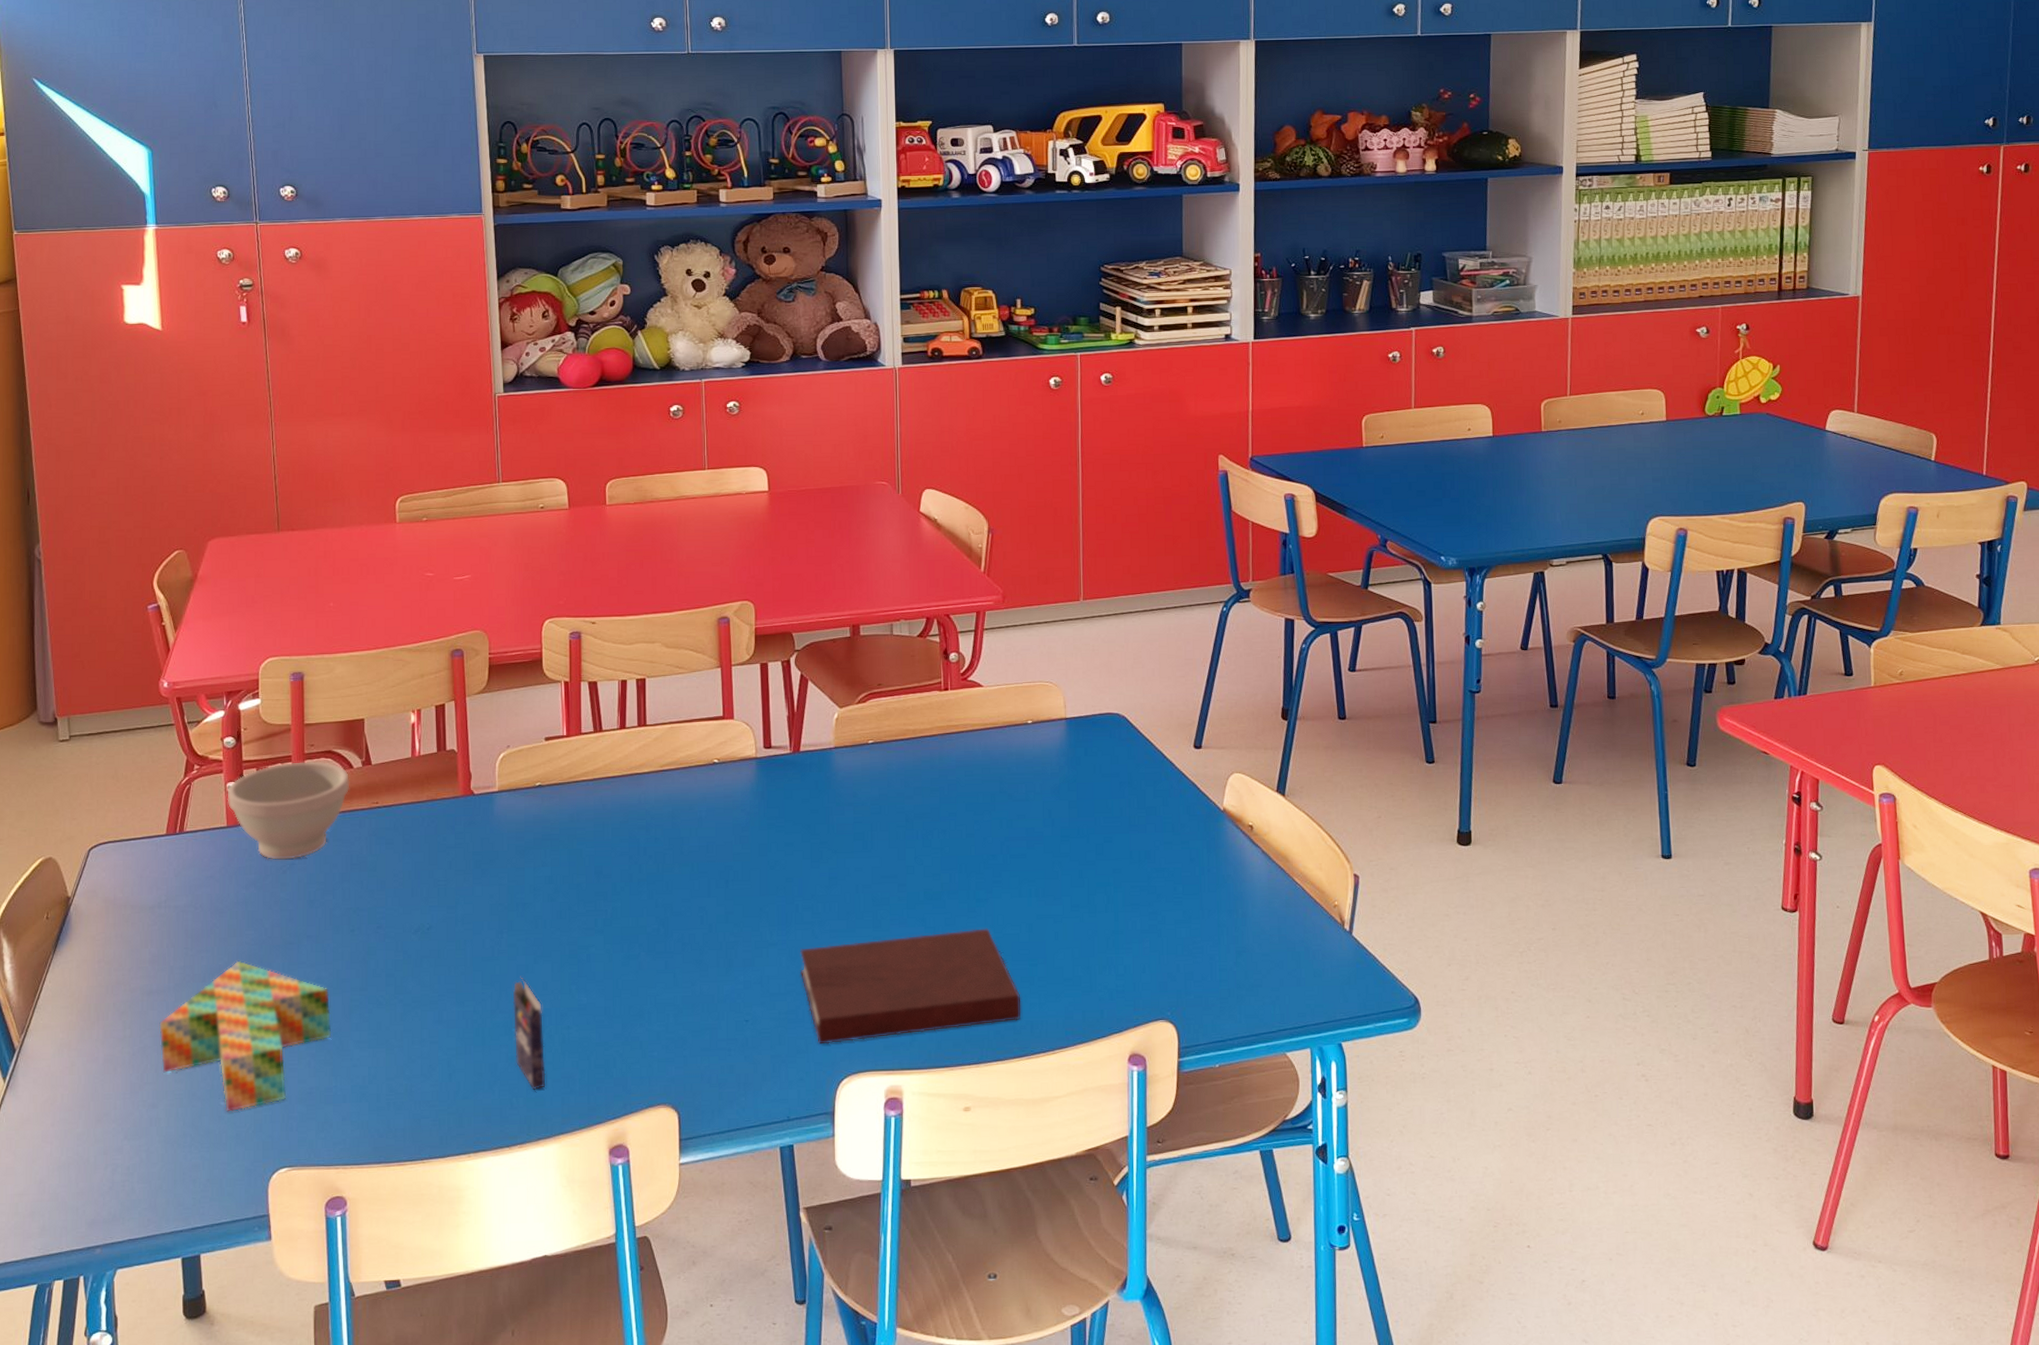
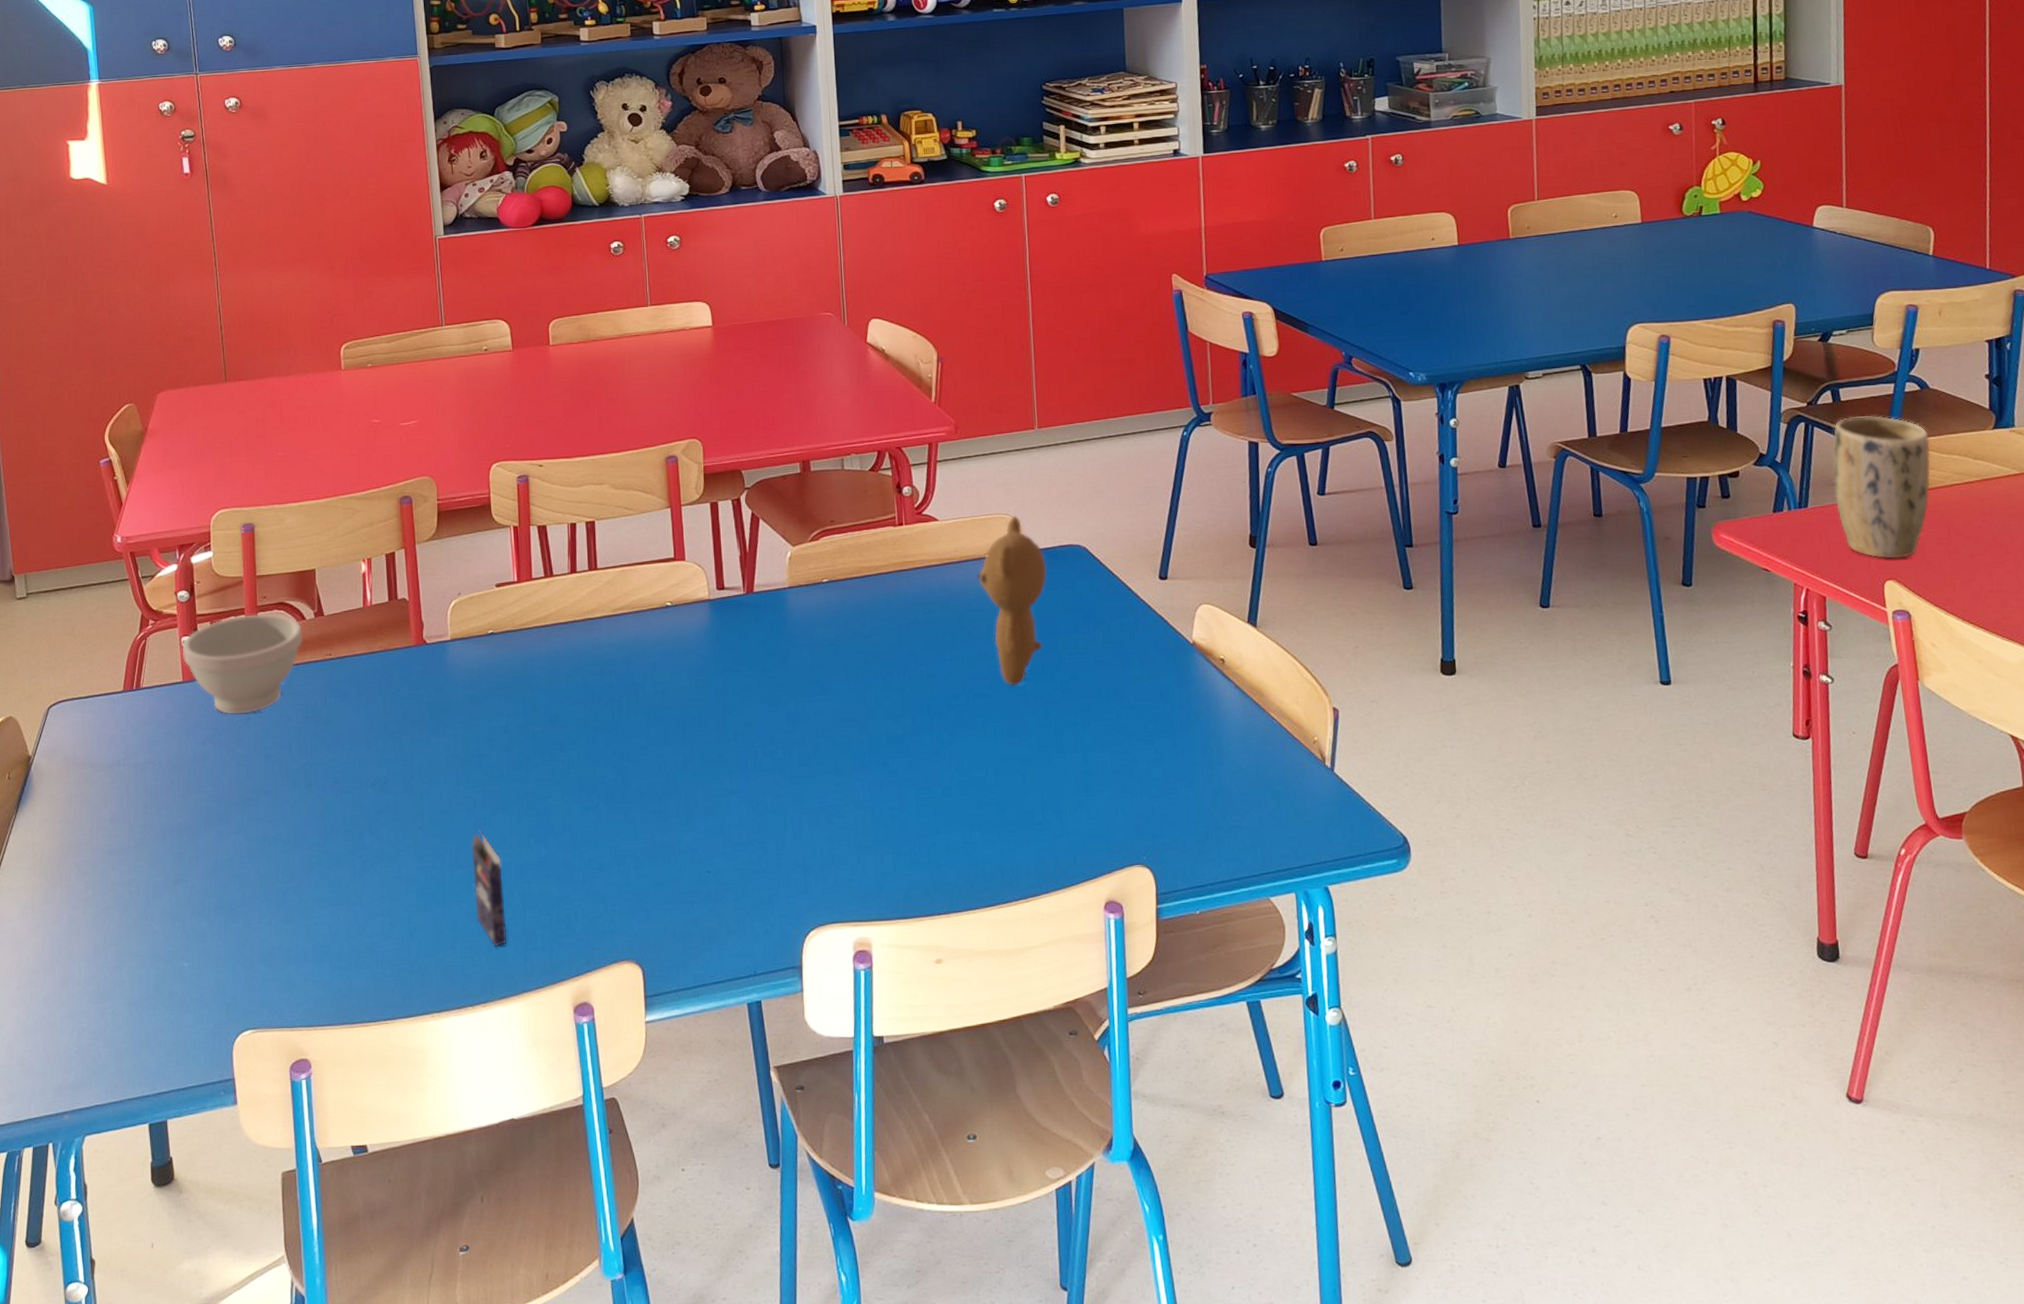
toy blocks: present [159,960,332,1112] -> none [121,818,292,973]
notebook: present [799,928,1021,1045] -> none [760,772,991,896]
teddy bear: none [1019,683,1087,848] -> present [977,515,1048,686]
plant pot: none [1831,610,1922,745] -> present [1832,416,1931,559]

